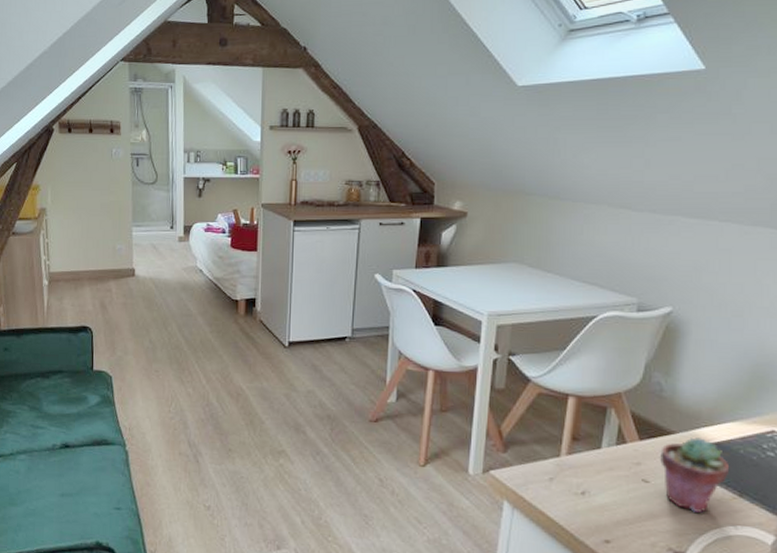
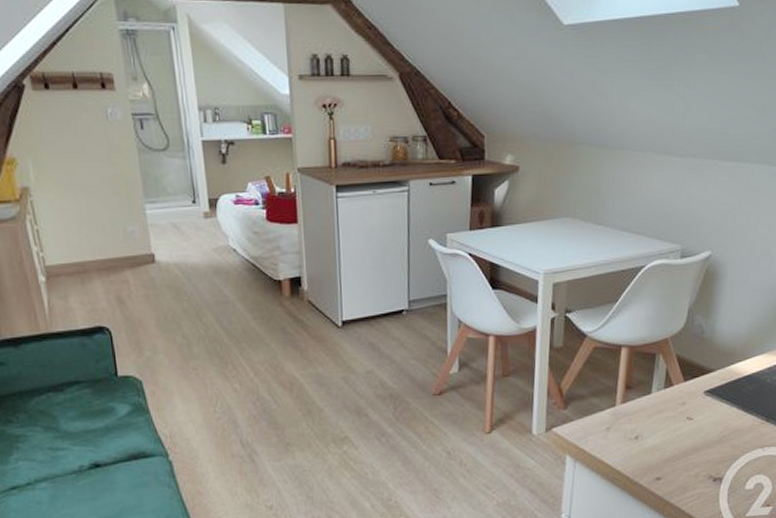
potted succulent: present [659,437,730,513] -> none [701,372,759,441]

